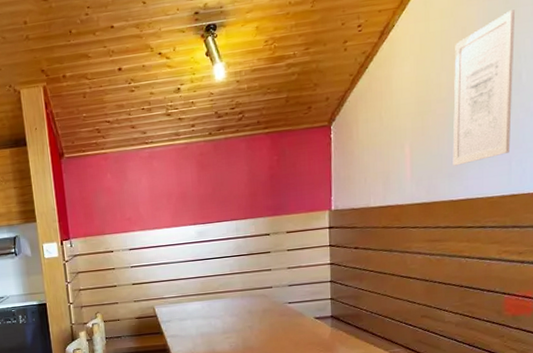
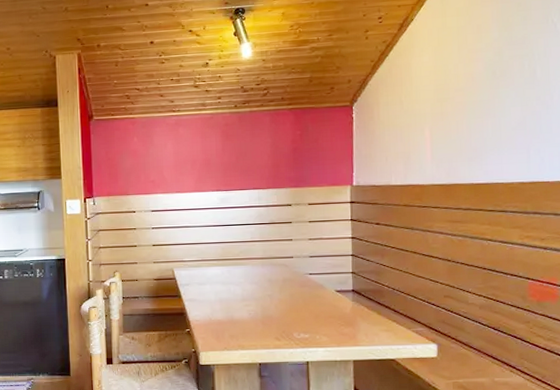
wall art: present [452,10,515,166] -> none [471,12,528,151]

